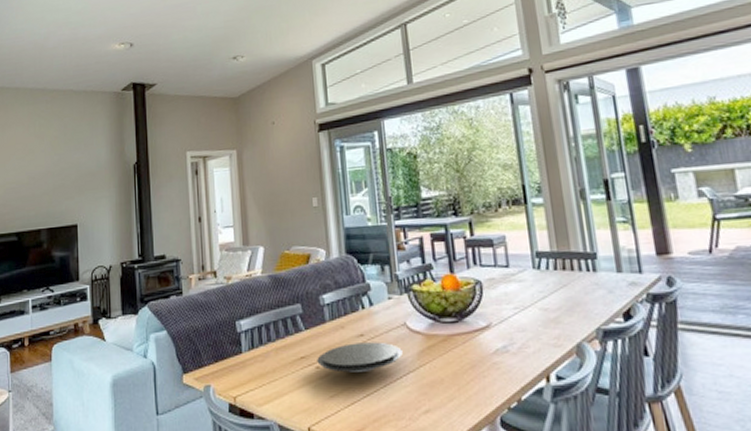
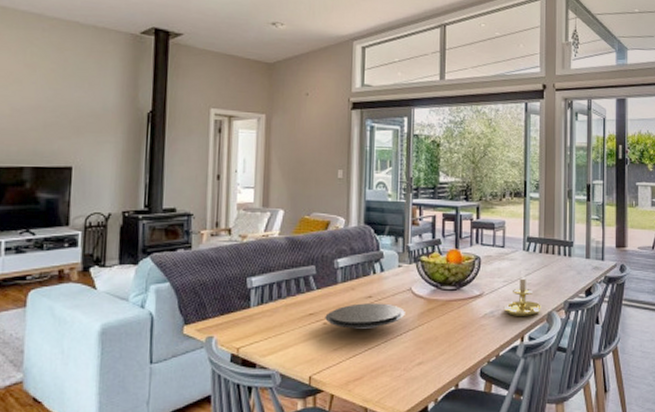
candle holder: none [518,290,567,351] -> present [503,268,541,316]

